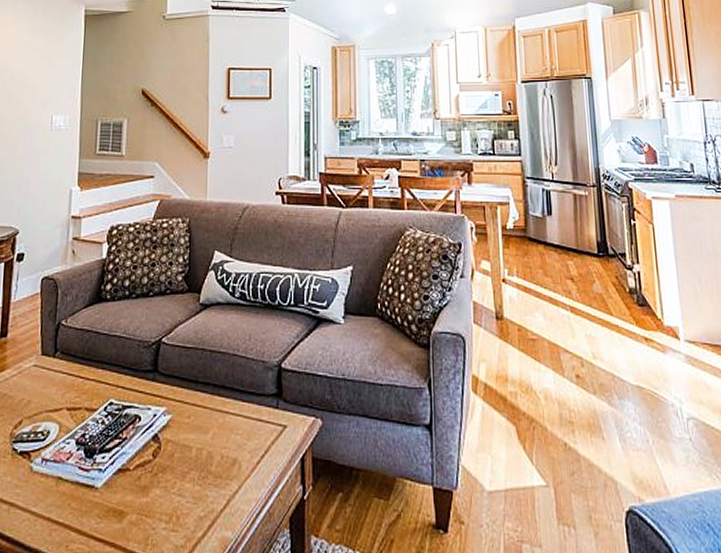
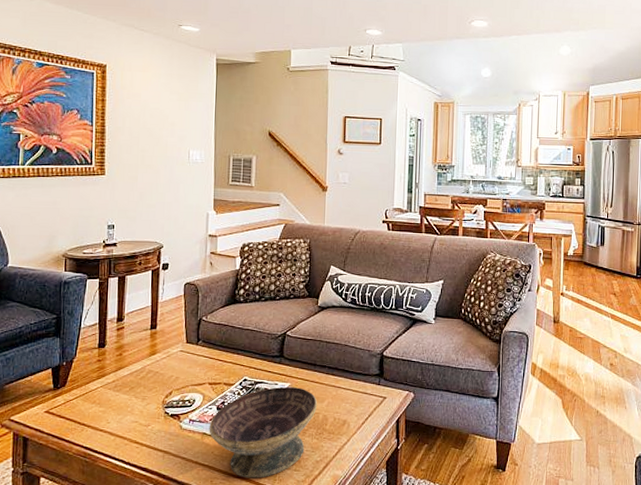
decorative bowl: none [65,412,201,542] -> present [209,386,318,478]

